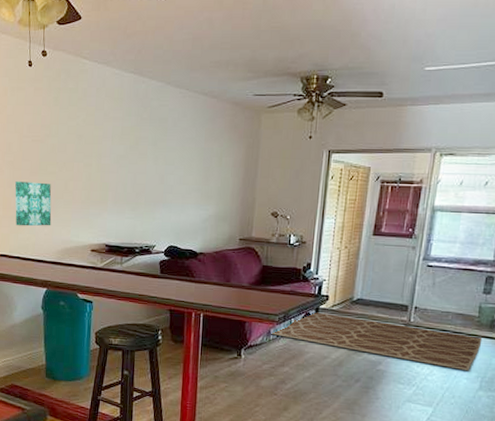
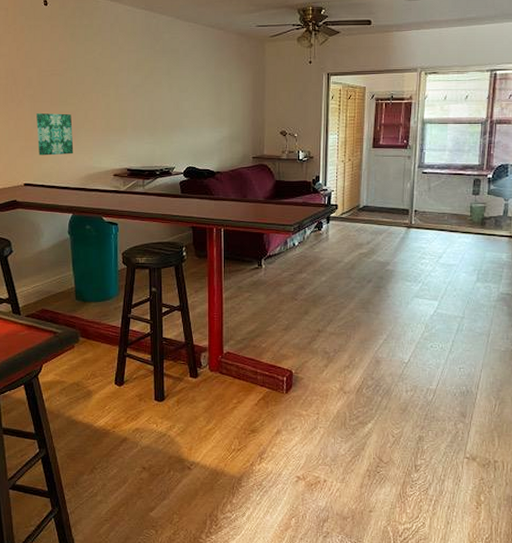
rug: present [272,312,483,370] -> none [289,220,476,265]

